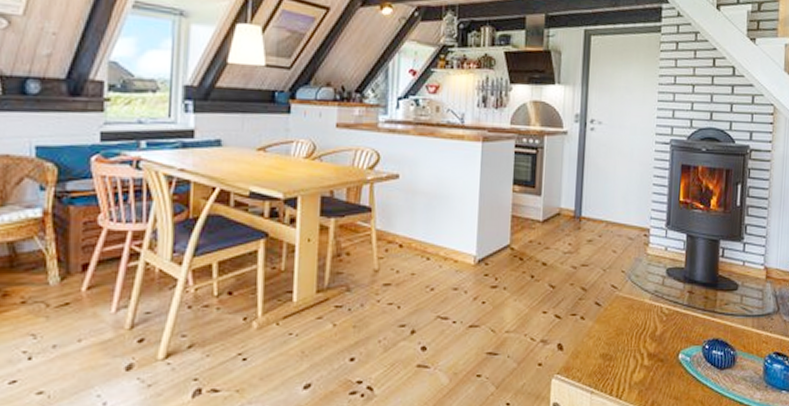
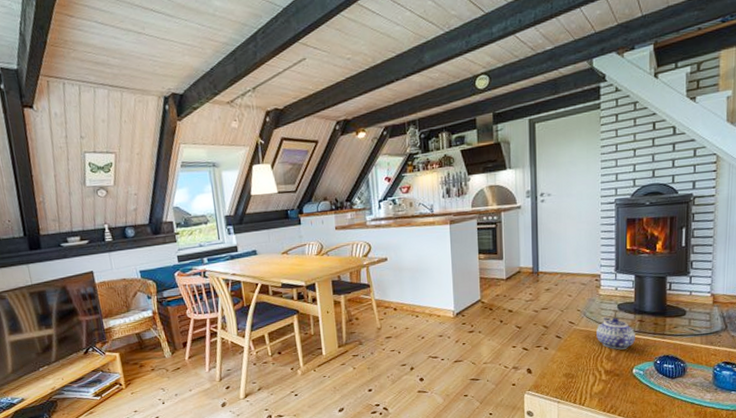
teapot: none [641,283,684,327] -> present [596,317,635,350]

